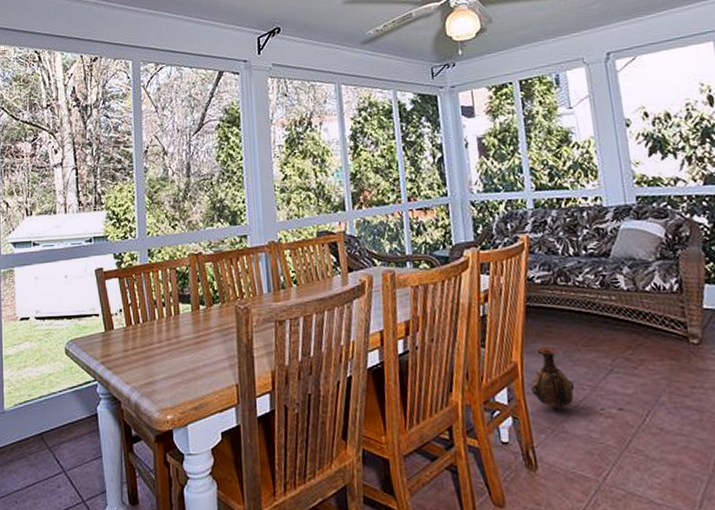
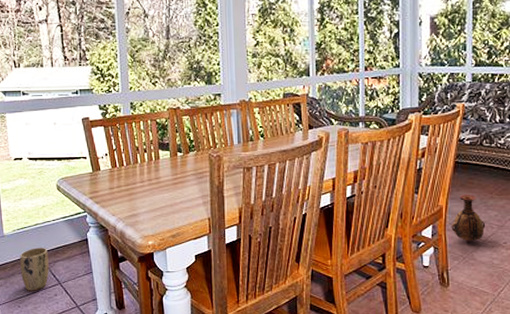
plant pot: none [20,426,53,482] -> present [20,248,49,291]

